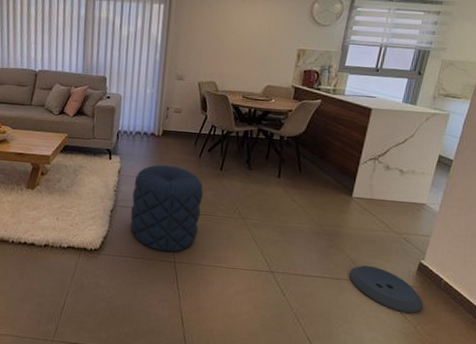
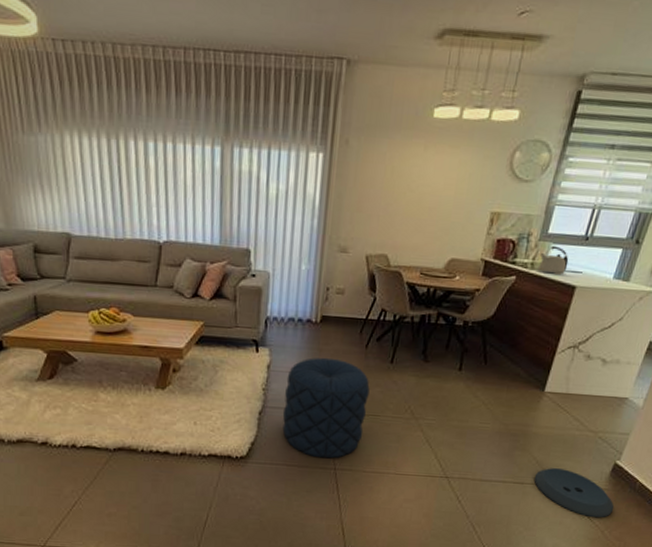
kettle: none [338,75,364,100] -> present [537,245,569,276]

